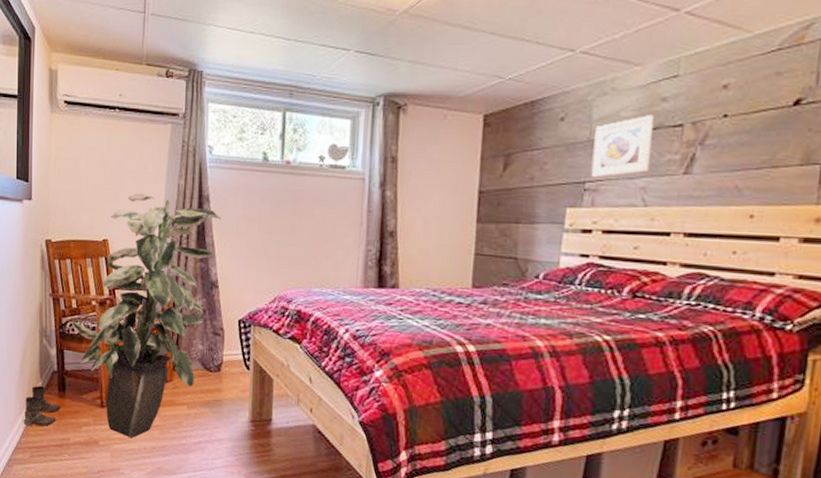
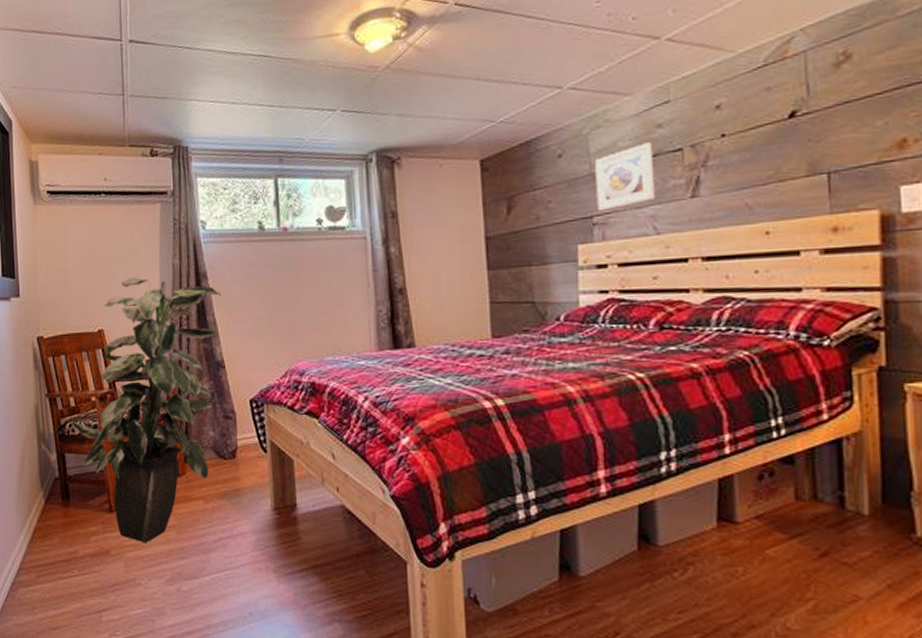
boots: present [24,385,61,426] -> none [26,496,66,543]

